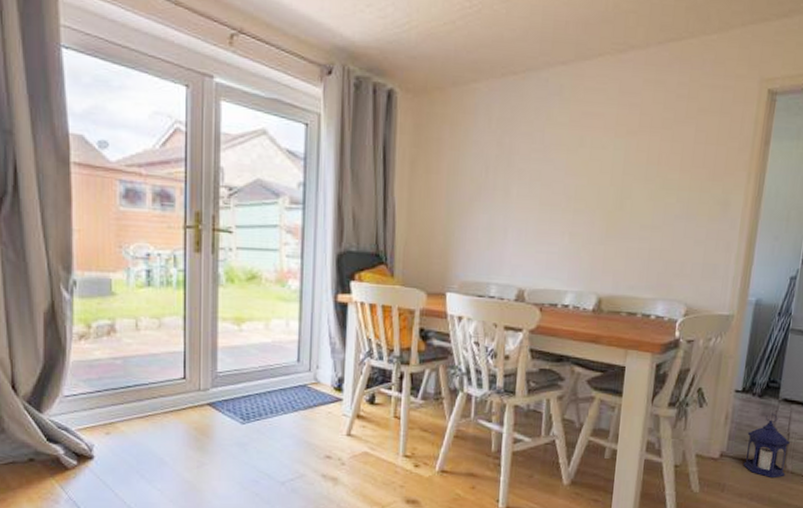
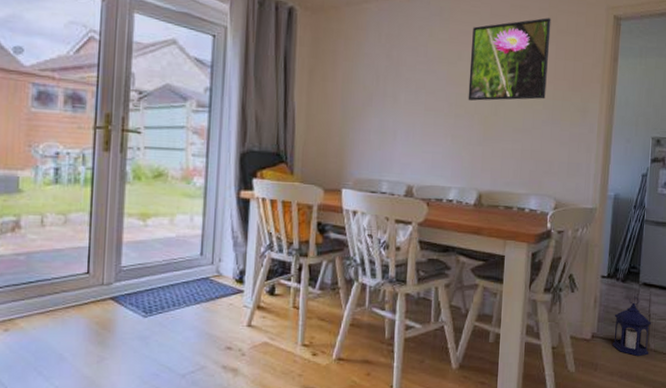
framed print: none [589,94,692,194] -> present [468,18,551,101]

